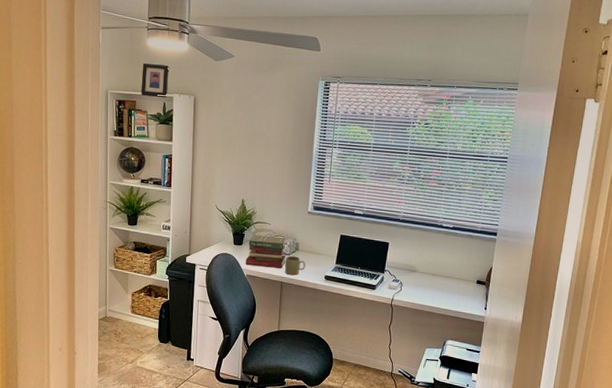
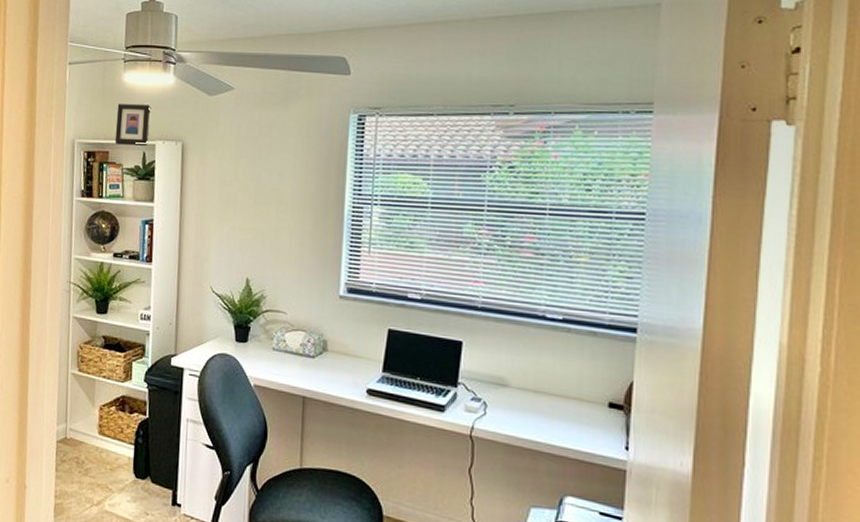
books: present [246,235,286,268] -> none [252,328,310,377]
mug: present [284,255,306,276] -> none [307,358,338,388]

